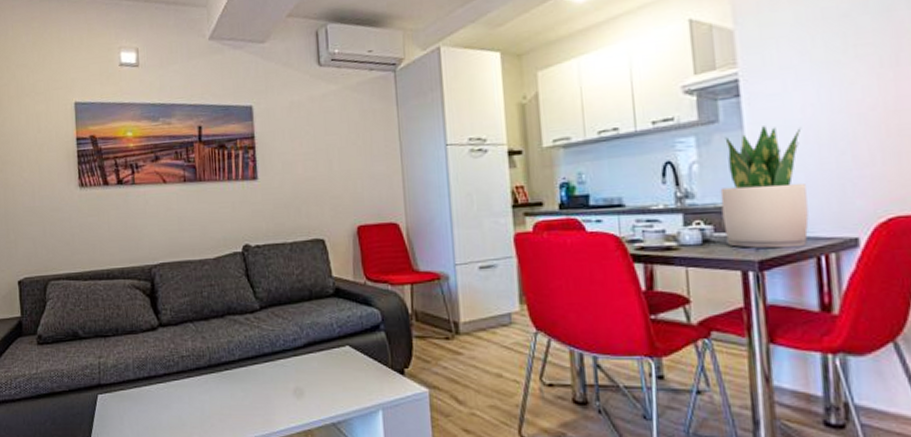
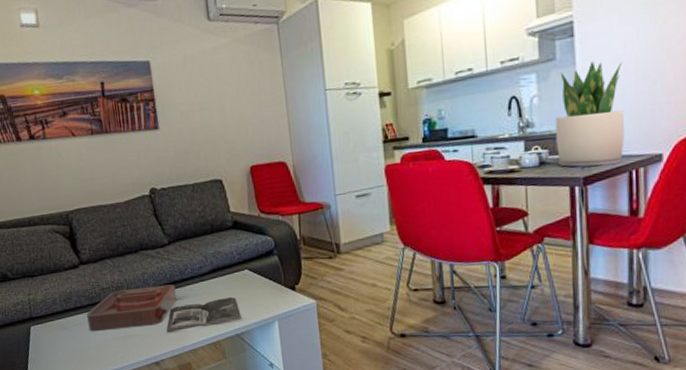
decorative tray: none [160,357,266,407] -> present [86,284,178,332]
magazine: none [250,377,339,414] -> present [166,296,241,333]

